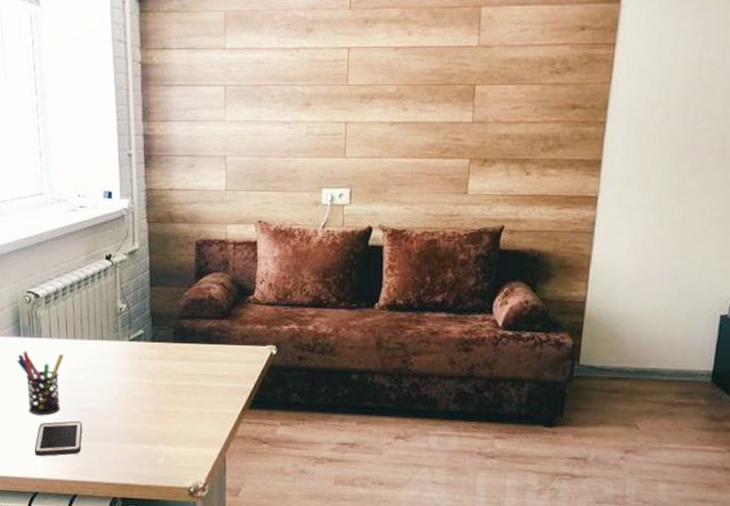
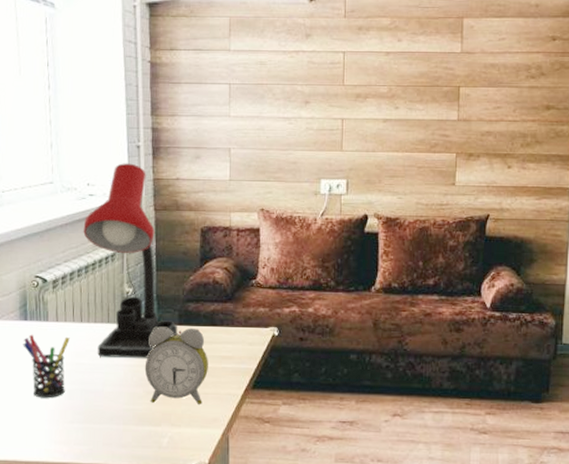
cell phone: present [34,421,82,457] -> none [37,403,86,440]
desk lamp: none [75,173,173,376] -> present [83,163,178,358]
alarm clock: none [139,344,204,425] -> present [144,327,208,406]

